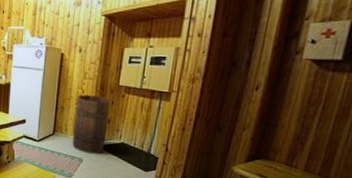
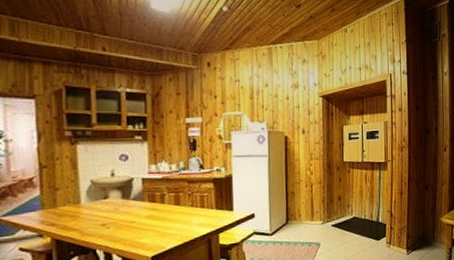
wooden barrel: present [72,94,111,154] -> none [306,175,340,236]

